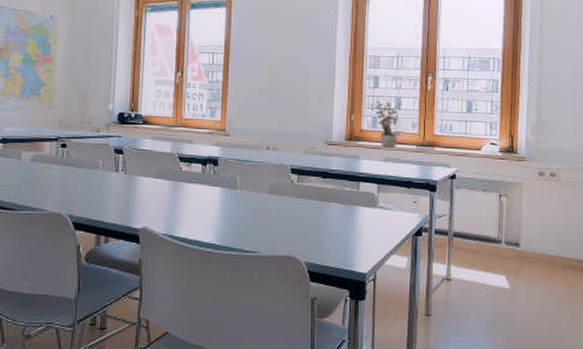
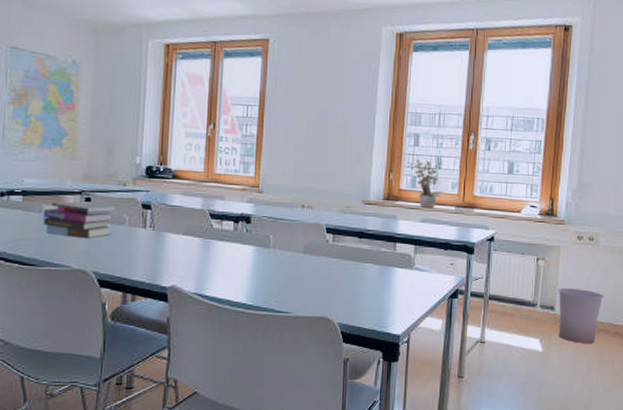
books: none [22,147,90,184] -> present [43,201,116,239]
waste bin: none [522,225,569,279] -> present [558,288,604,343]

